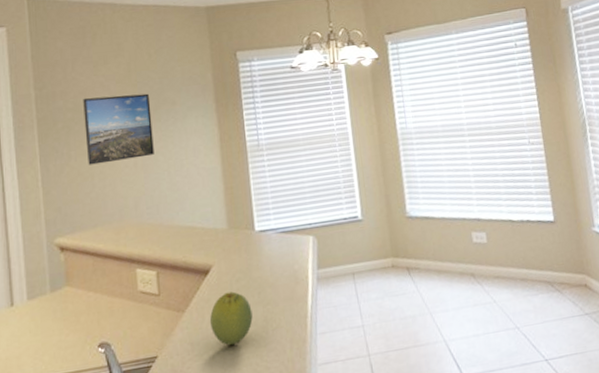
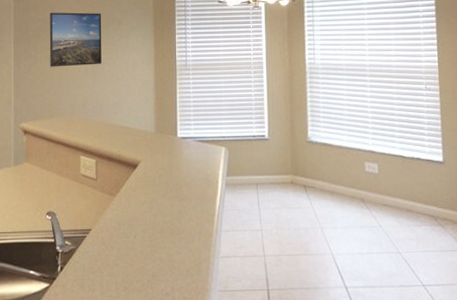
fruit: present [209,291,253,346] -> none [134,185,170,230]

